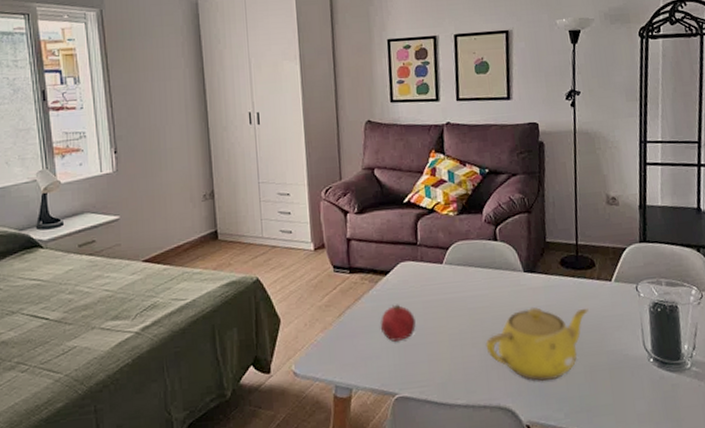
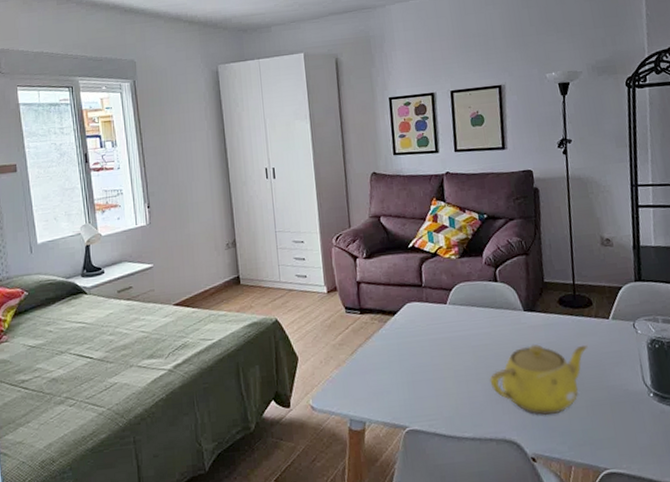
fruit: present [380,304,416,342] -> none [390,342,423,378]

